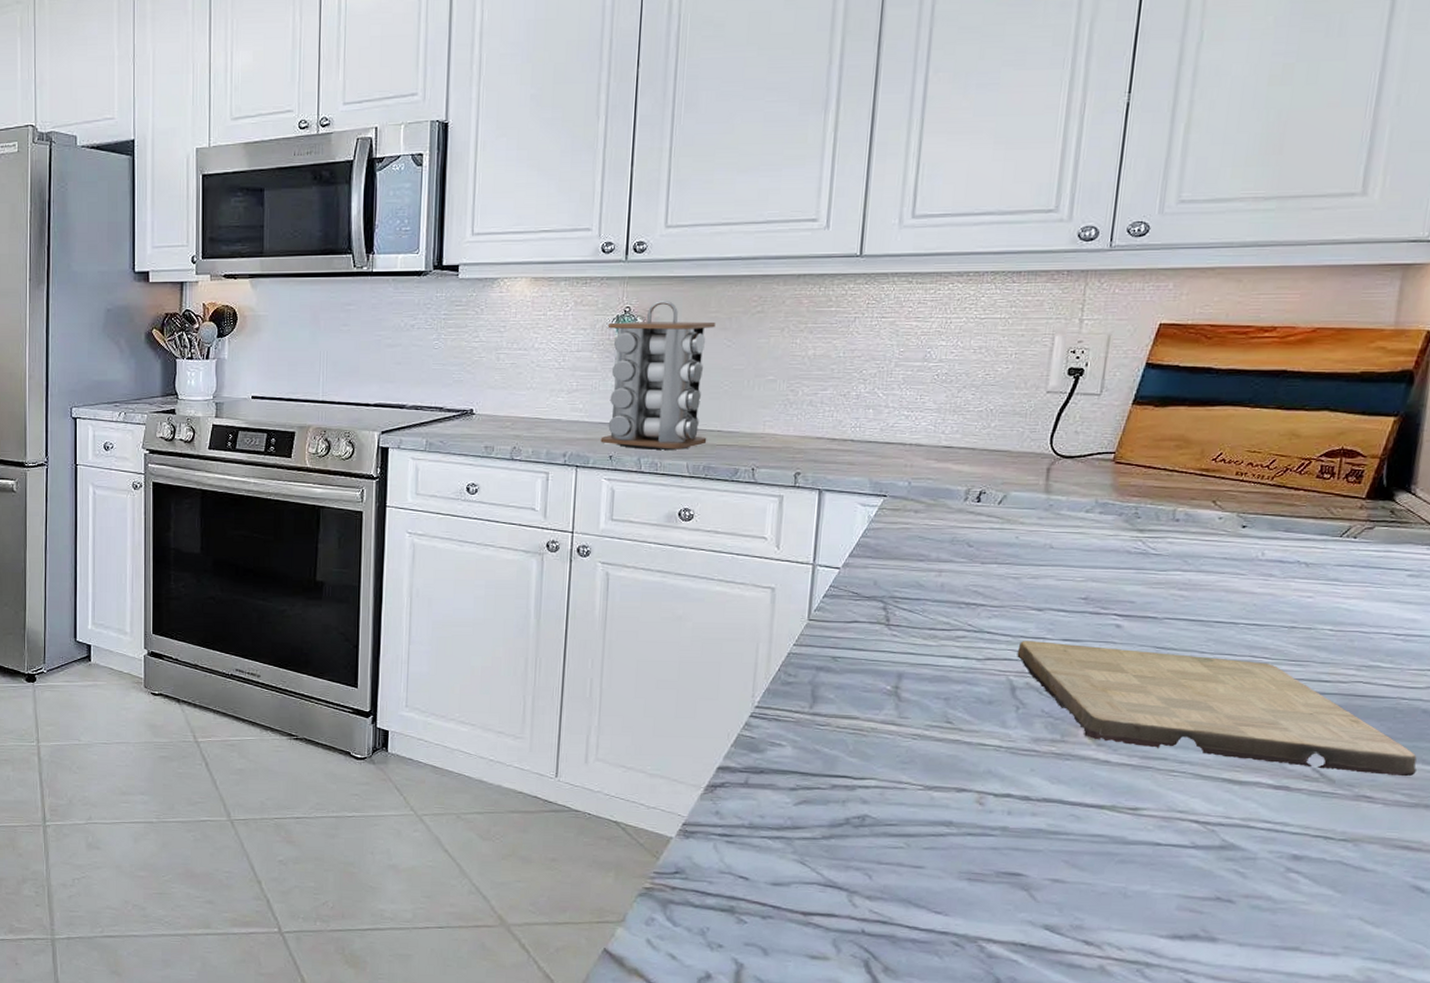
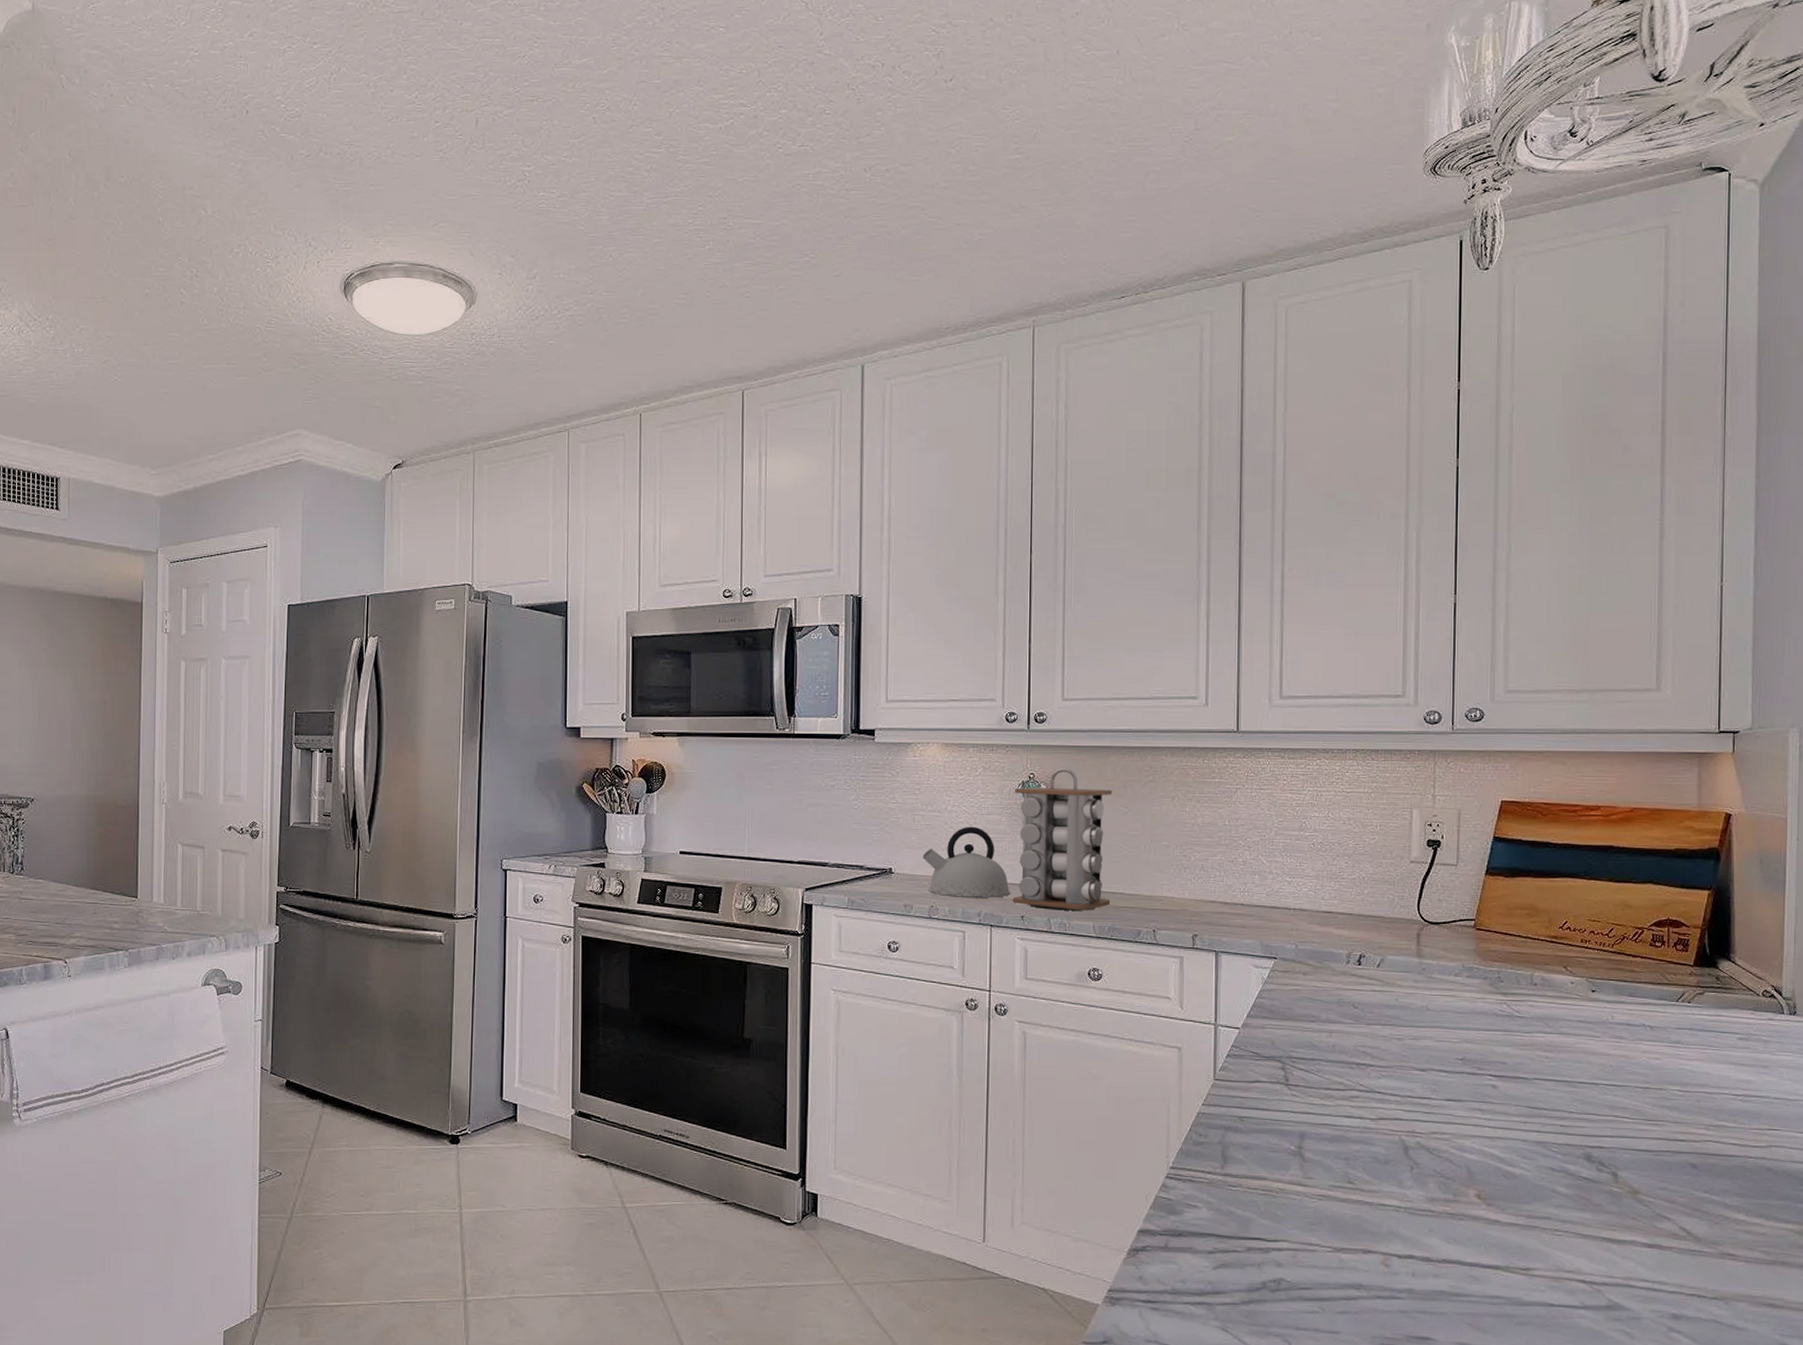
kettle: none [506,364,600,438] -> present [922,826,1011,898]
cutting board: present [1017,640,1417,777] -> none [1406,1100,1769,1234]

